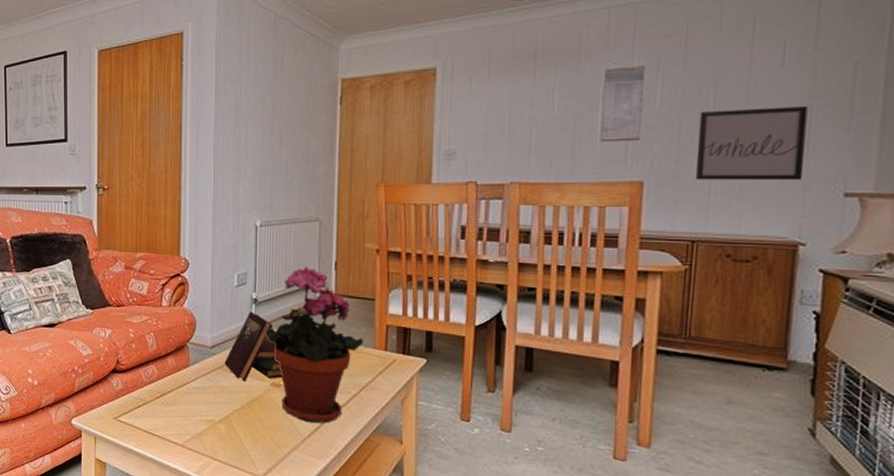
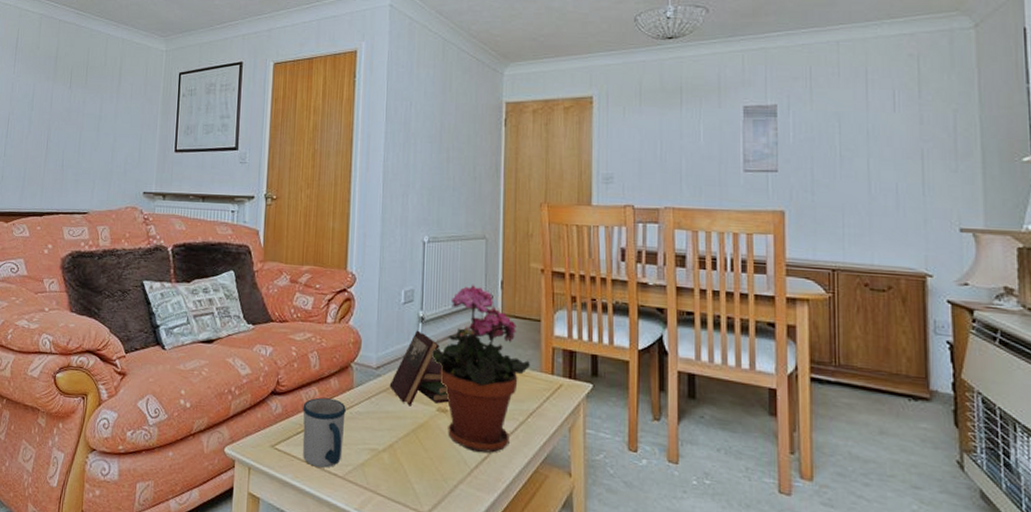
mug: none [142,374,183,437] -> present [302,397,346,468]
wall art: present [695,105,808,181] -> none [828,147,923,216]

